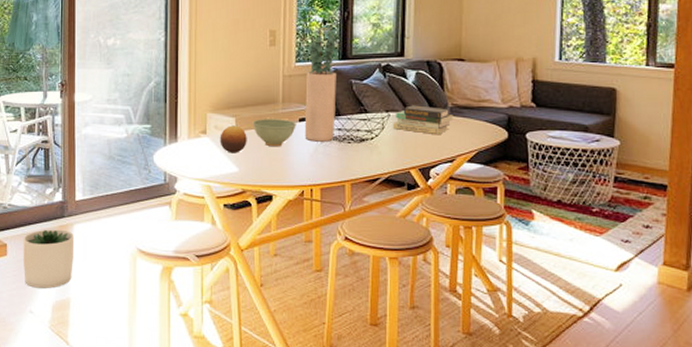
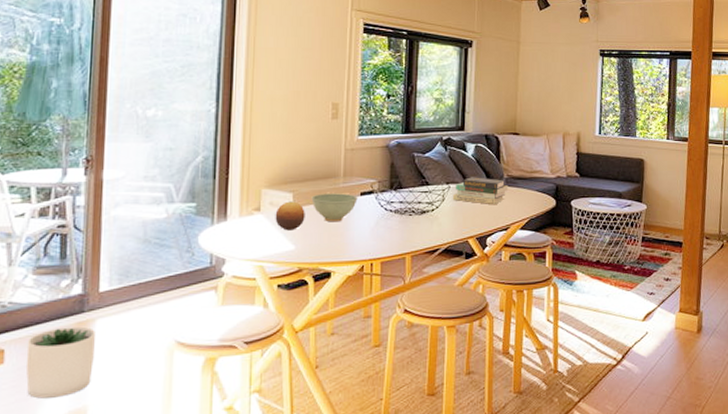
vase: present [304,25,337,142] -> none [366,99,399,216]

